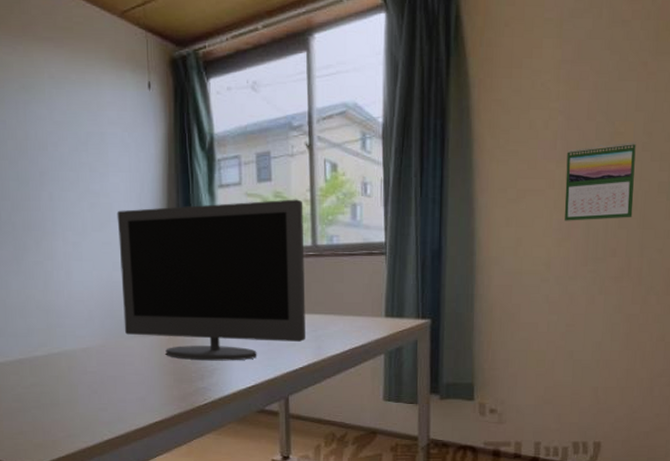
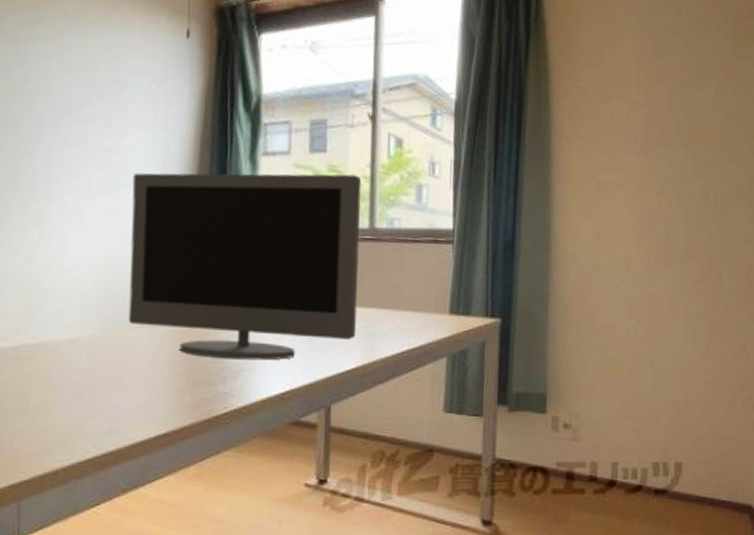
calendar: present [564,142,636,221] -> none [645,141,715,219]

